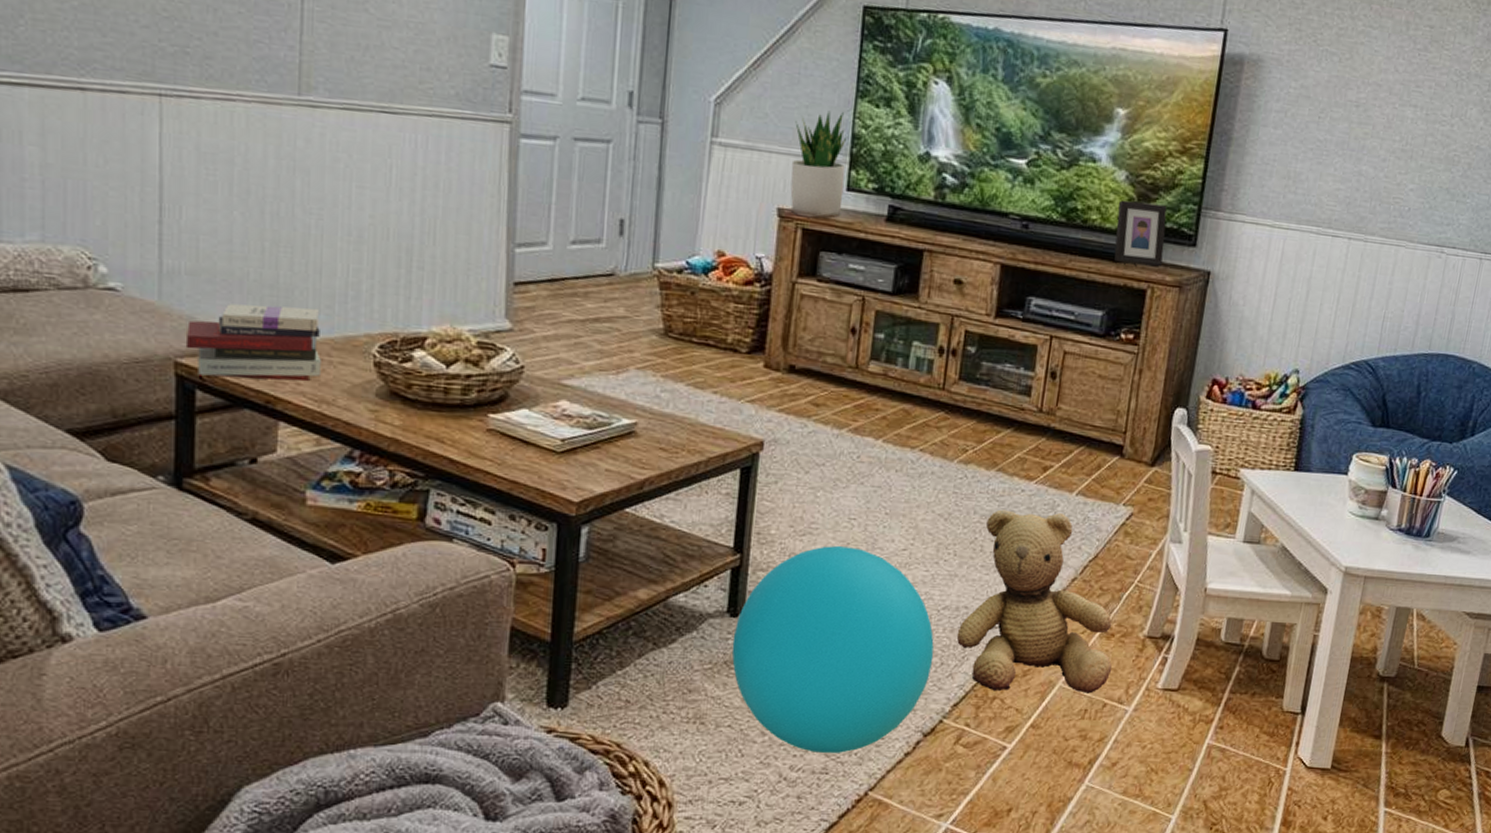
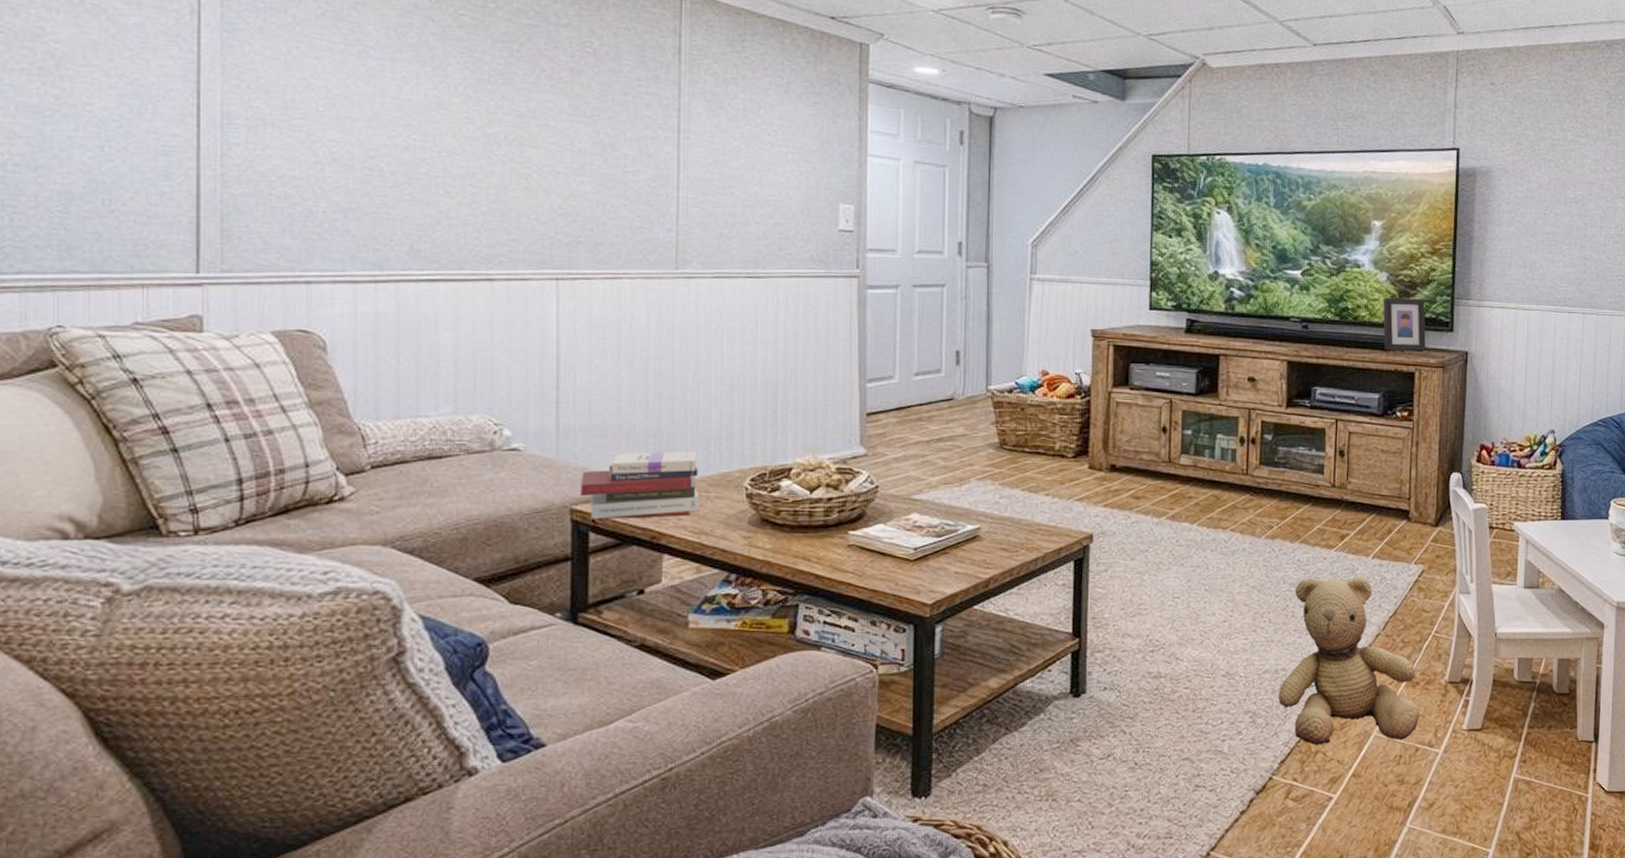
ball: present [731,545,934,753] -> none [1076,622,1259,819]
planter: present [790,110,848,220] -> none [1100,244,1147,336]

